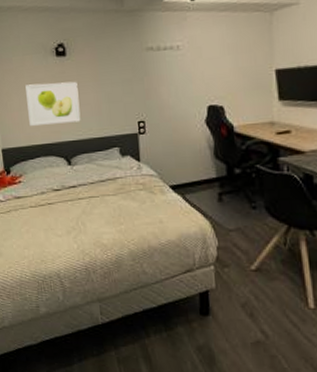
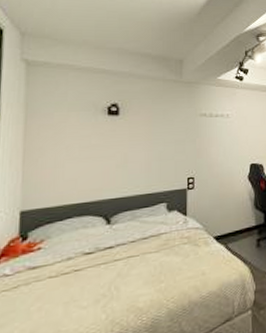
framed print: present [25,81,81,127] -> none [64,139,128,185]

